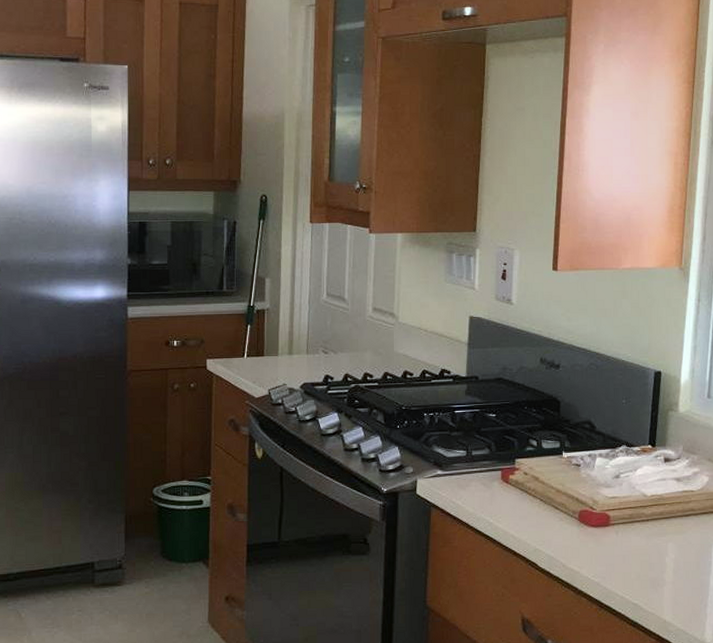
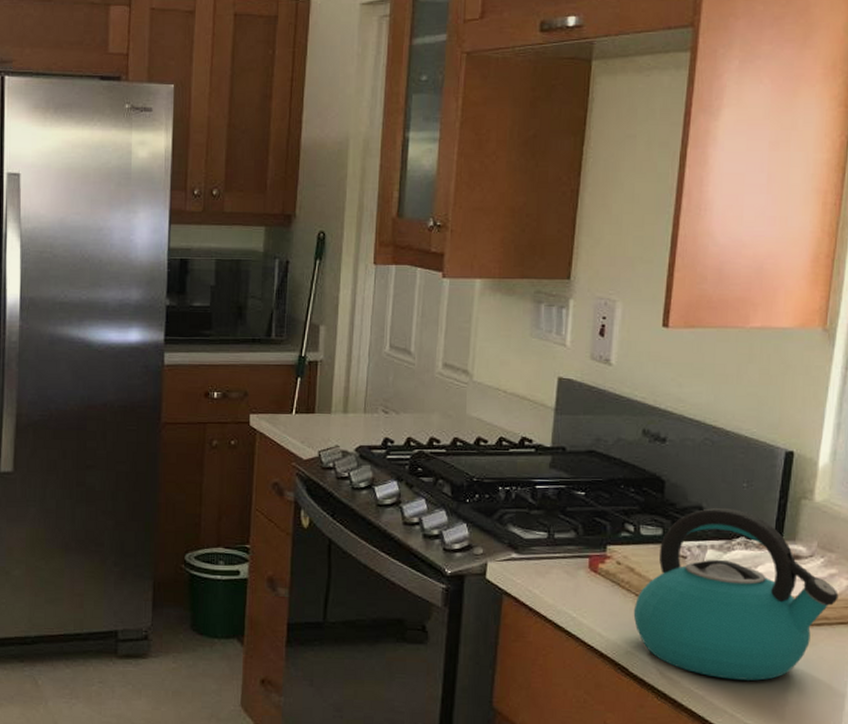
kettle: none [539,421,701,567] -> present [633,507,839,681]

